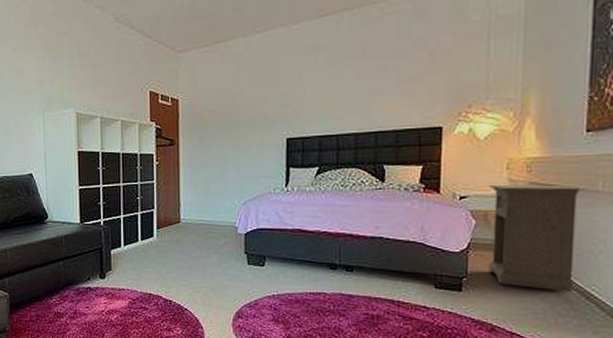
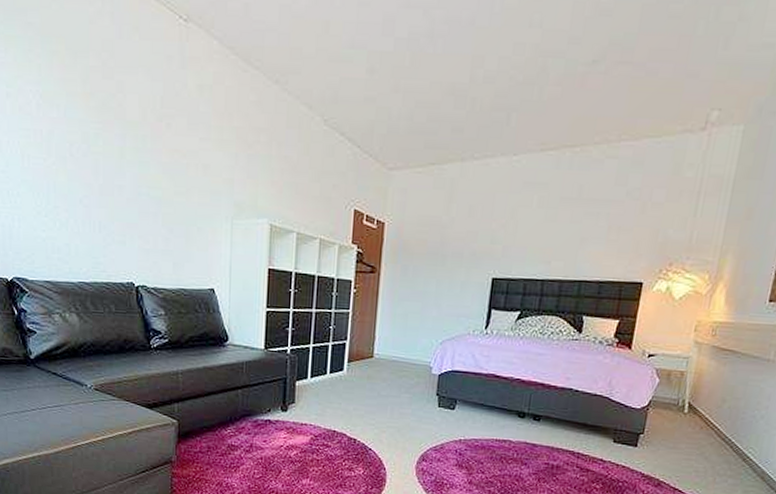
nightstand: present [488,184,579,292] -> none [663,345,754,453]

